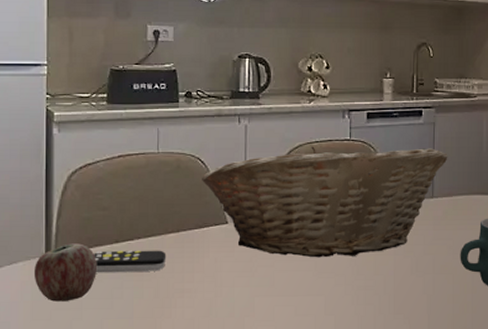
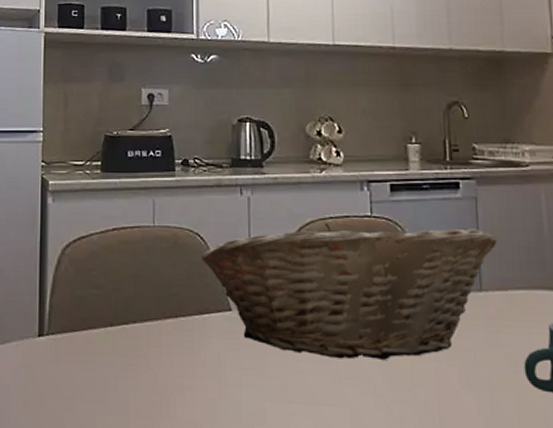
apple: present [33,243,98,302] -> none [26,324,91,390]
remote control: present [94,250,167,273] -> none [87,334,164,362]

